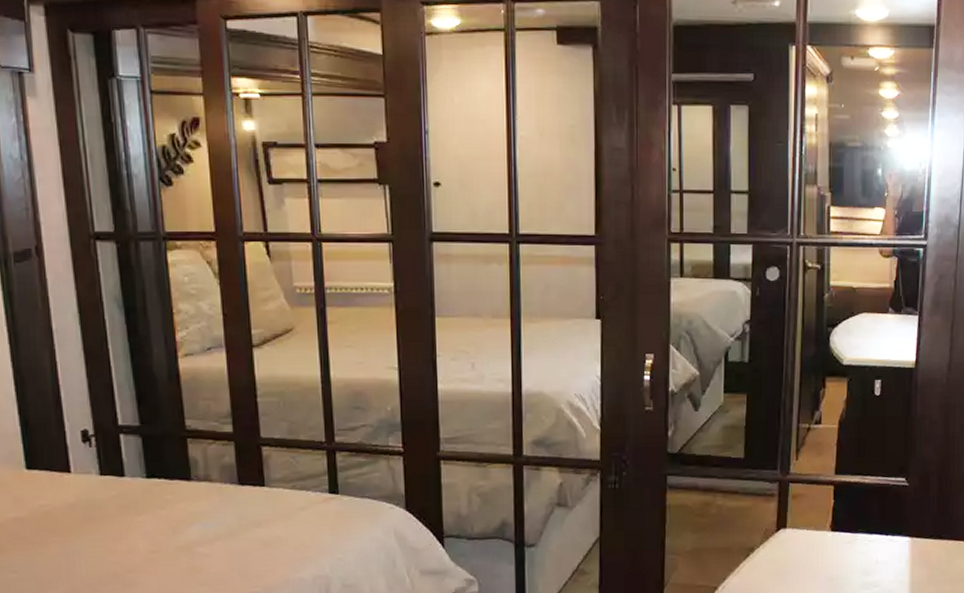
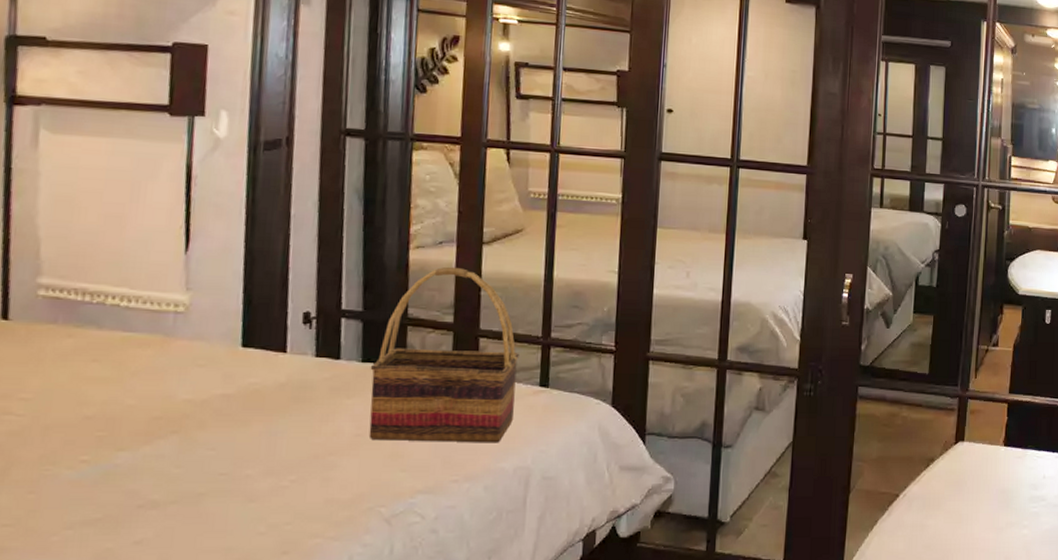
woven basket: none [155,373,306,556] -> present [369,266,519,443]

